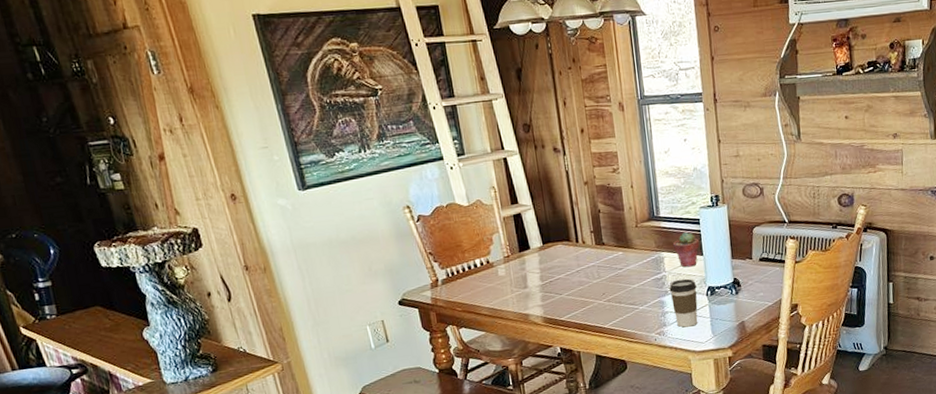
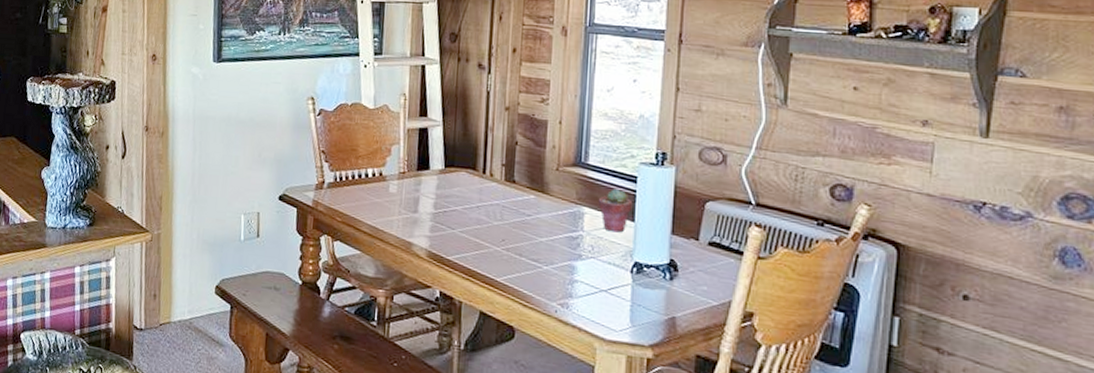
coffee cup: present [669,278,698,328] -> none [584,244,620,307]

